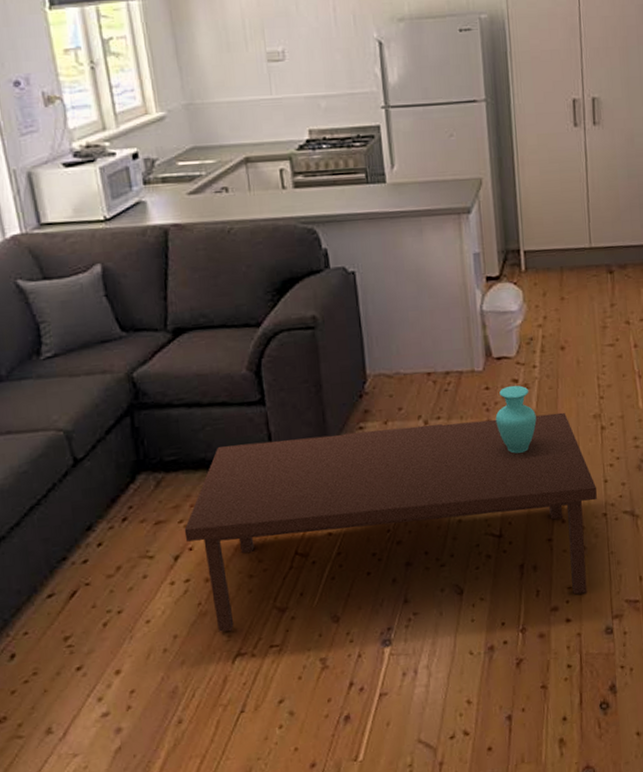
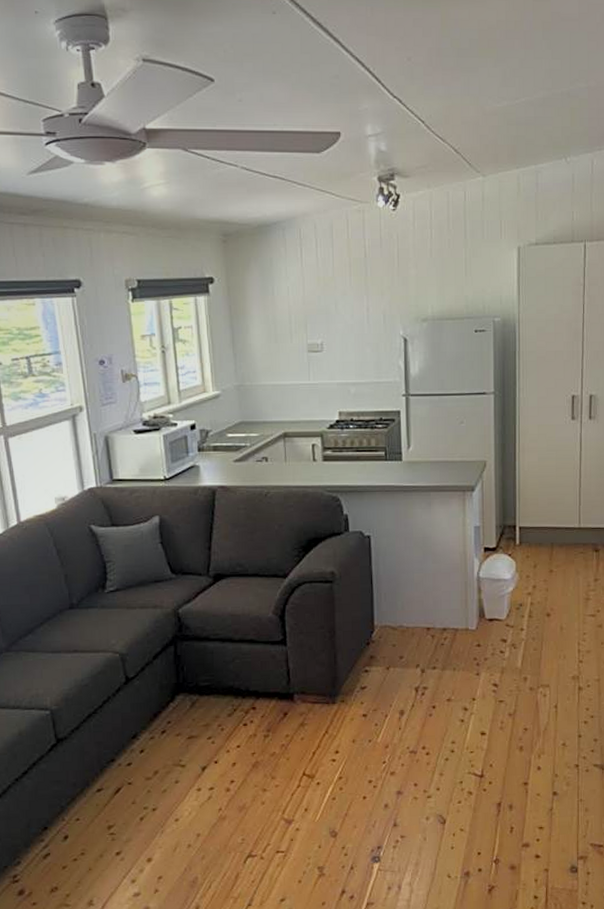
coffee table: present [184,385,597,632] -> none [212,645,571,835]

